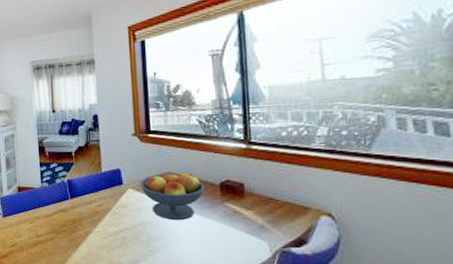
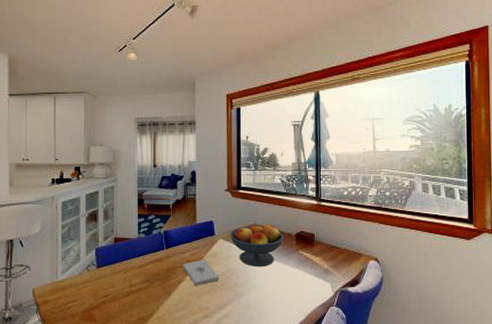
notepad: none [89,211,131,239] -> present [183,259,219,286]

